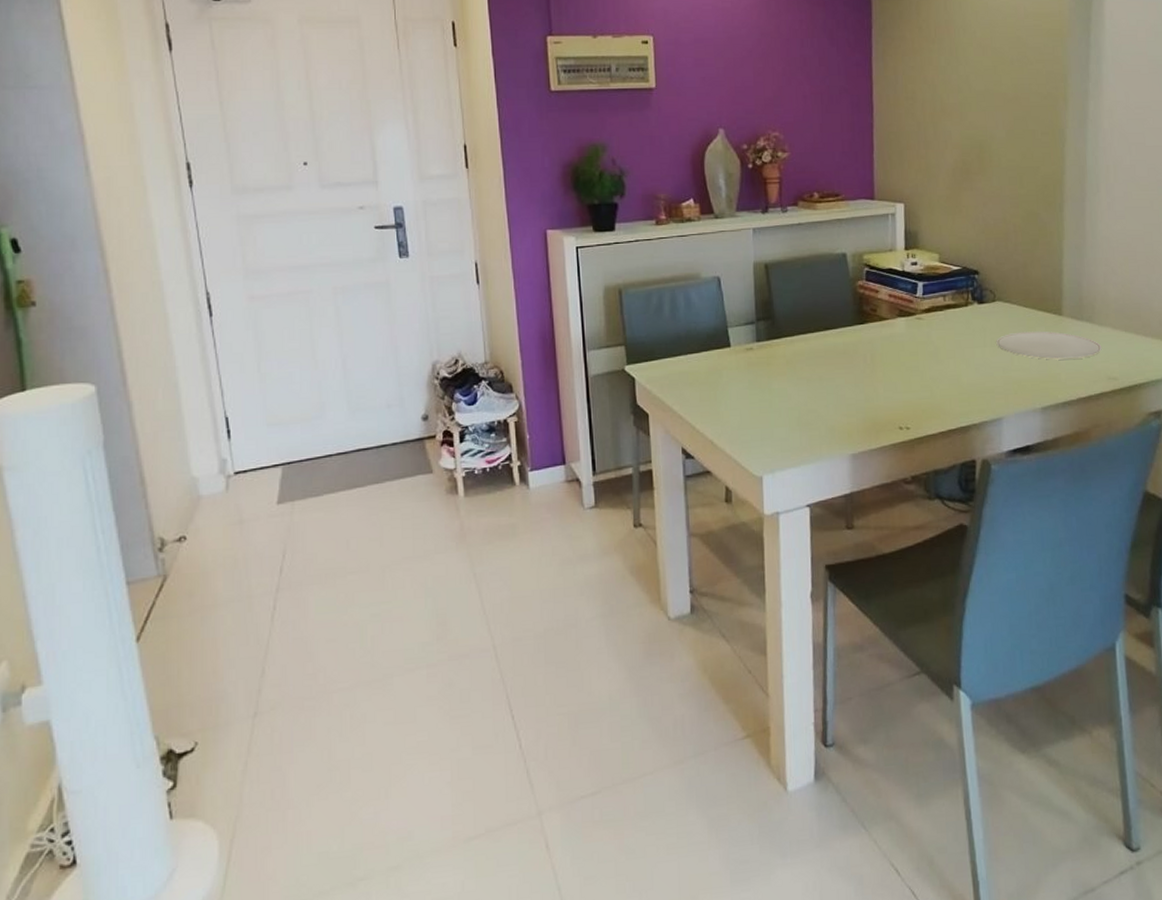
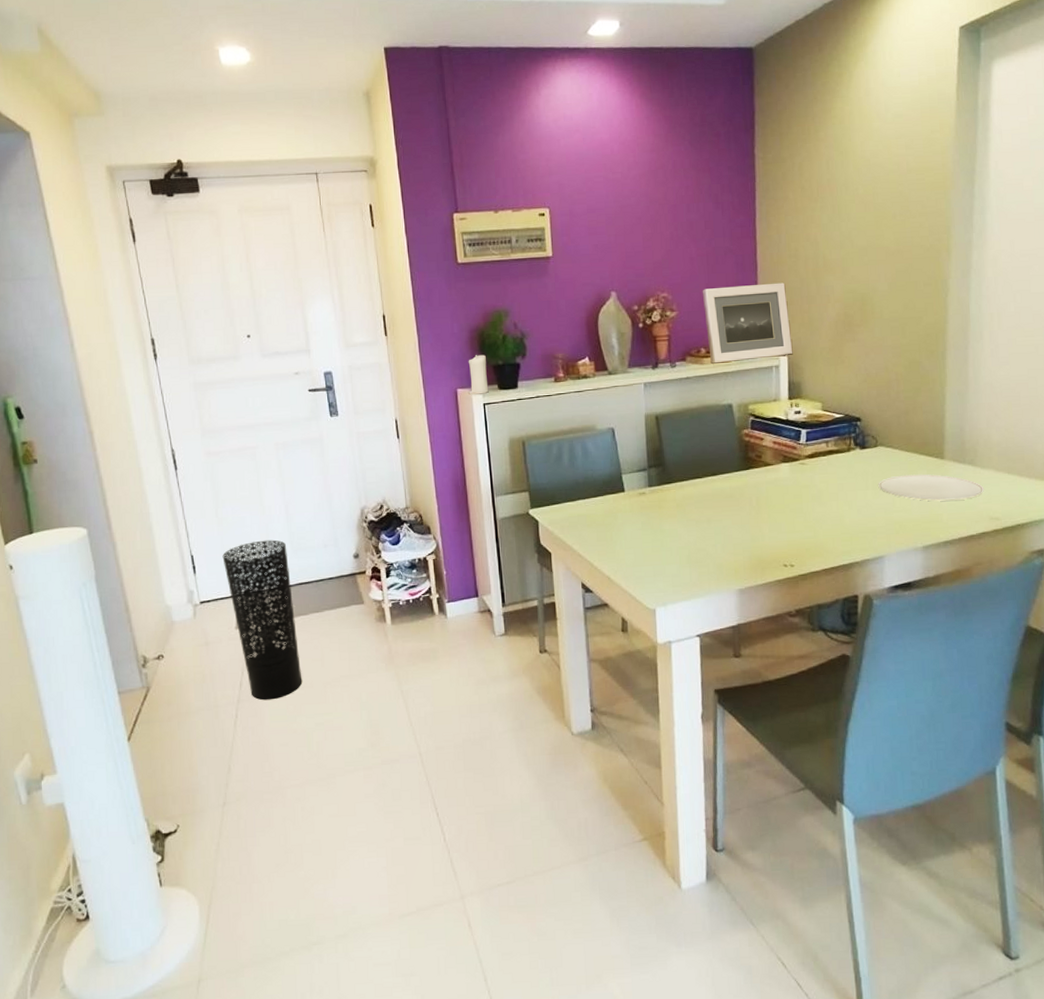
umbrella stand: none [264,399,357,588] -> present [222,540,303,700]
candle: none [560,192,583,237] -> present [468,354,489,395]
picture frame: none [815,126,910,209] -> present [702,282,793,364]

